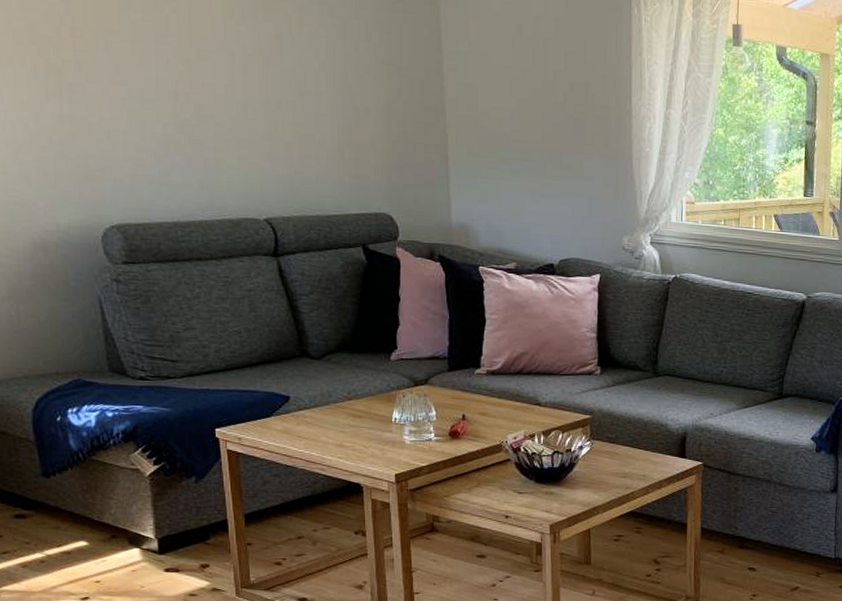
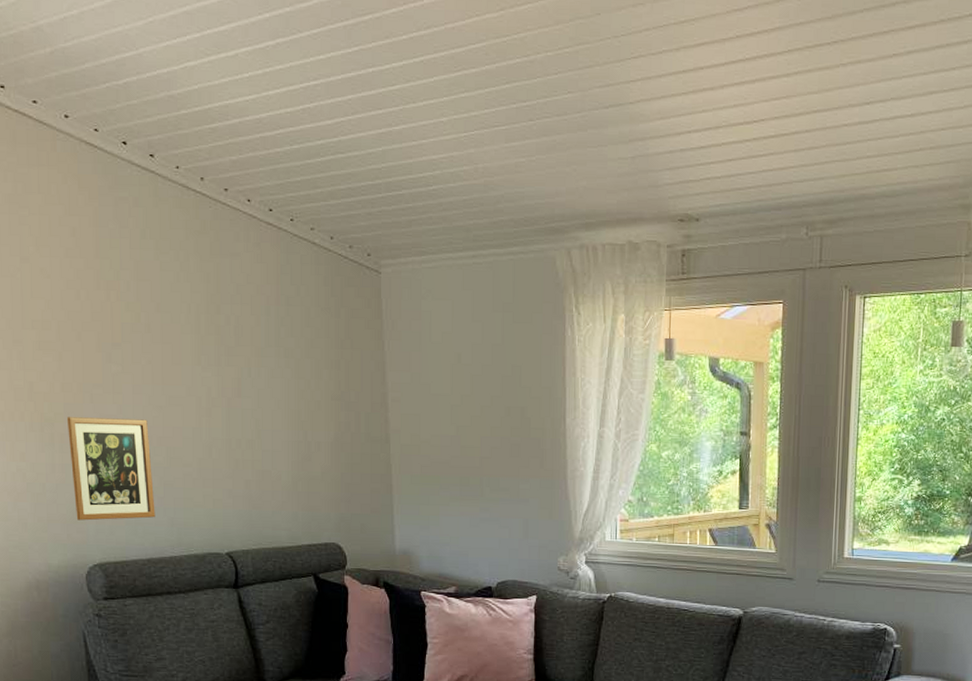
picture frame: none [78,65,183,179] -> present [67,417,155,521]

